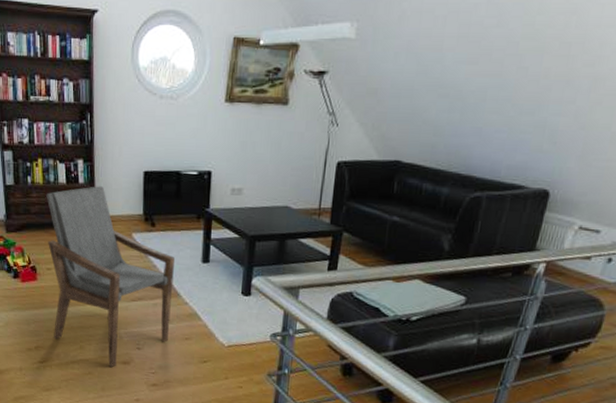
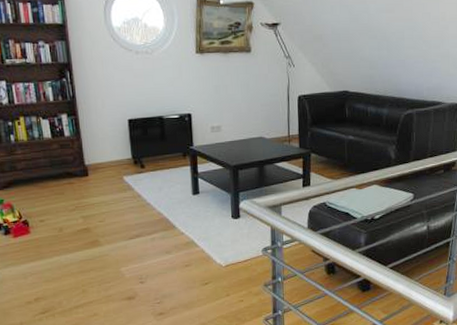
armchair: present [46,186,174,368] -> none [32,137,170,305]

